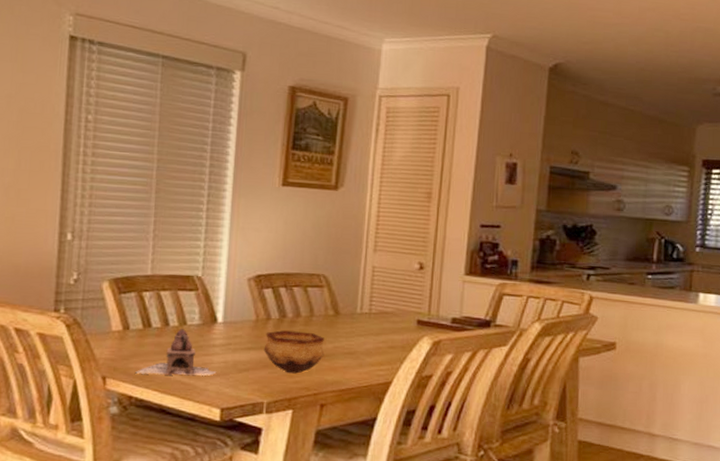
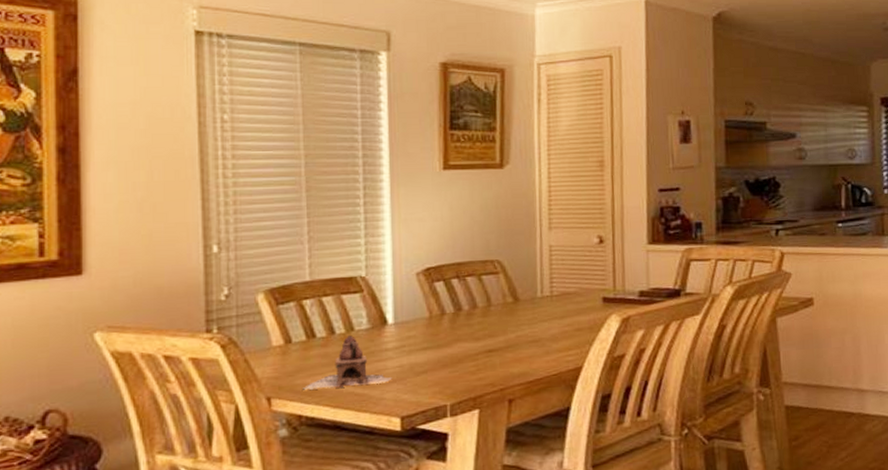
bowl: present [264,330,325,374] -> none [441,323,507,371]

